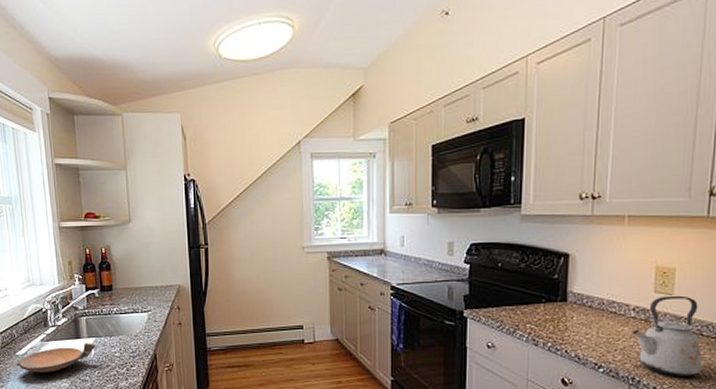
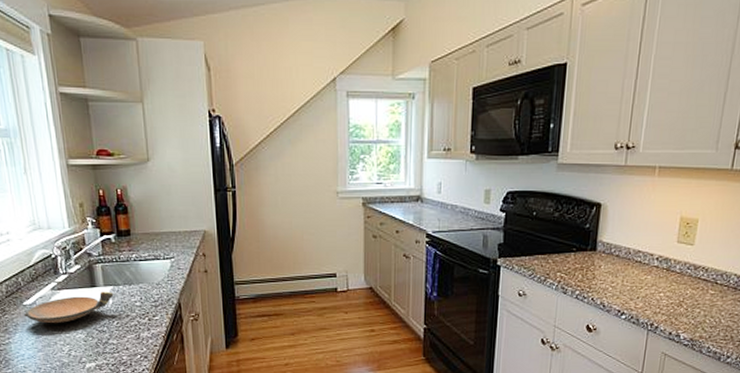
kettle: present [632,295,702,376] -> none [654,245,716,322]

